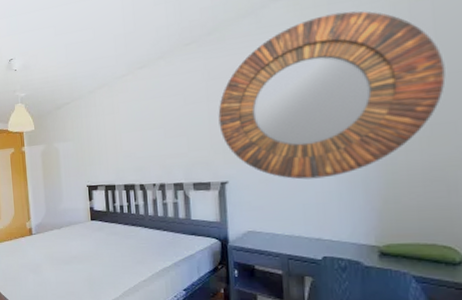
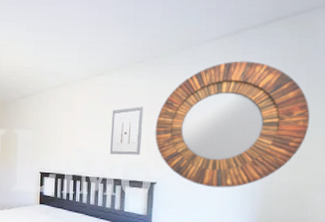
wall art: none [162,94,204,156] -> present [110,106,144,155]

